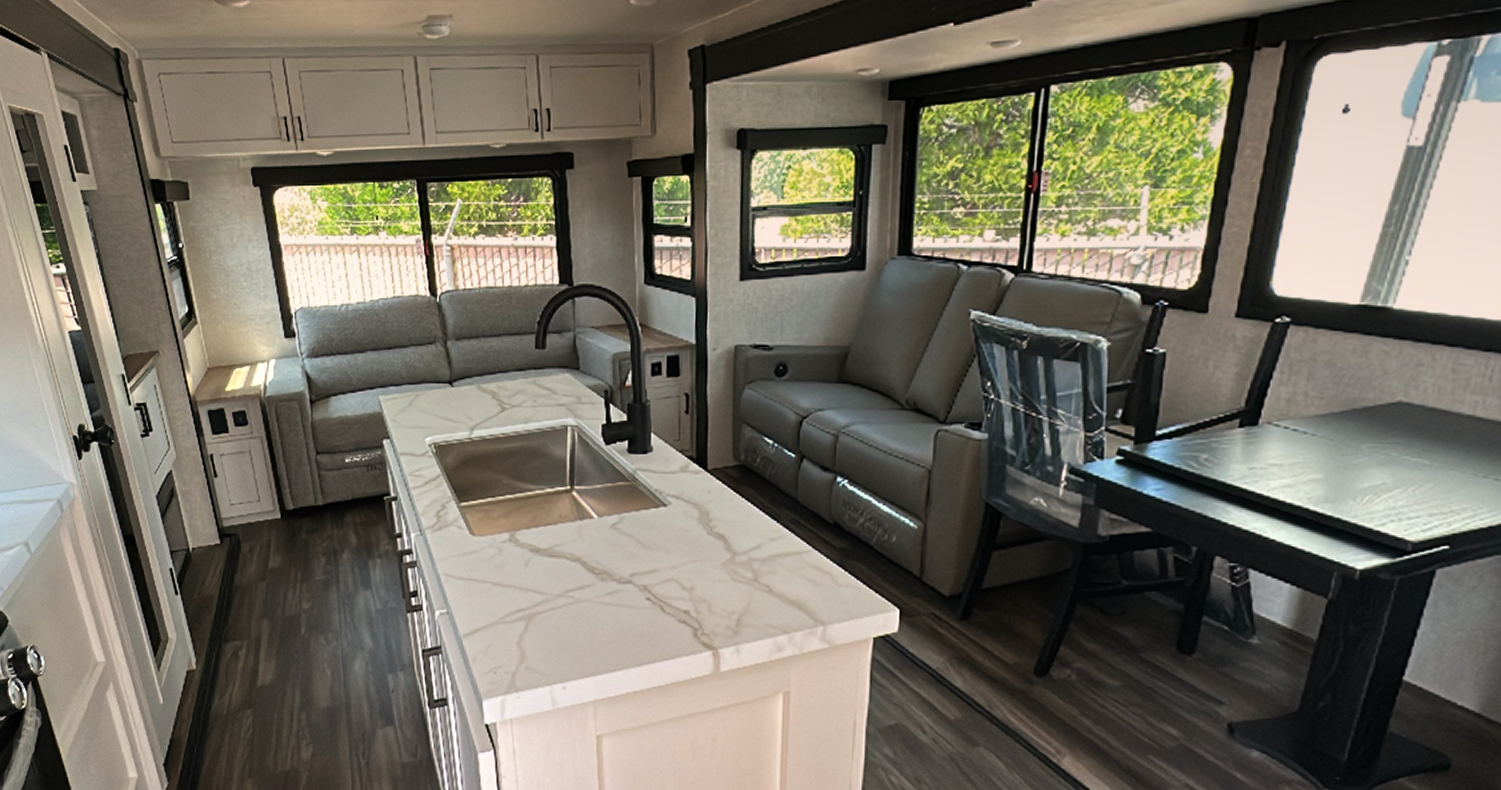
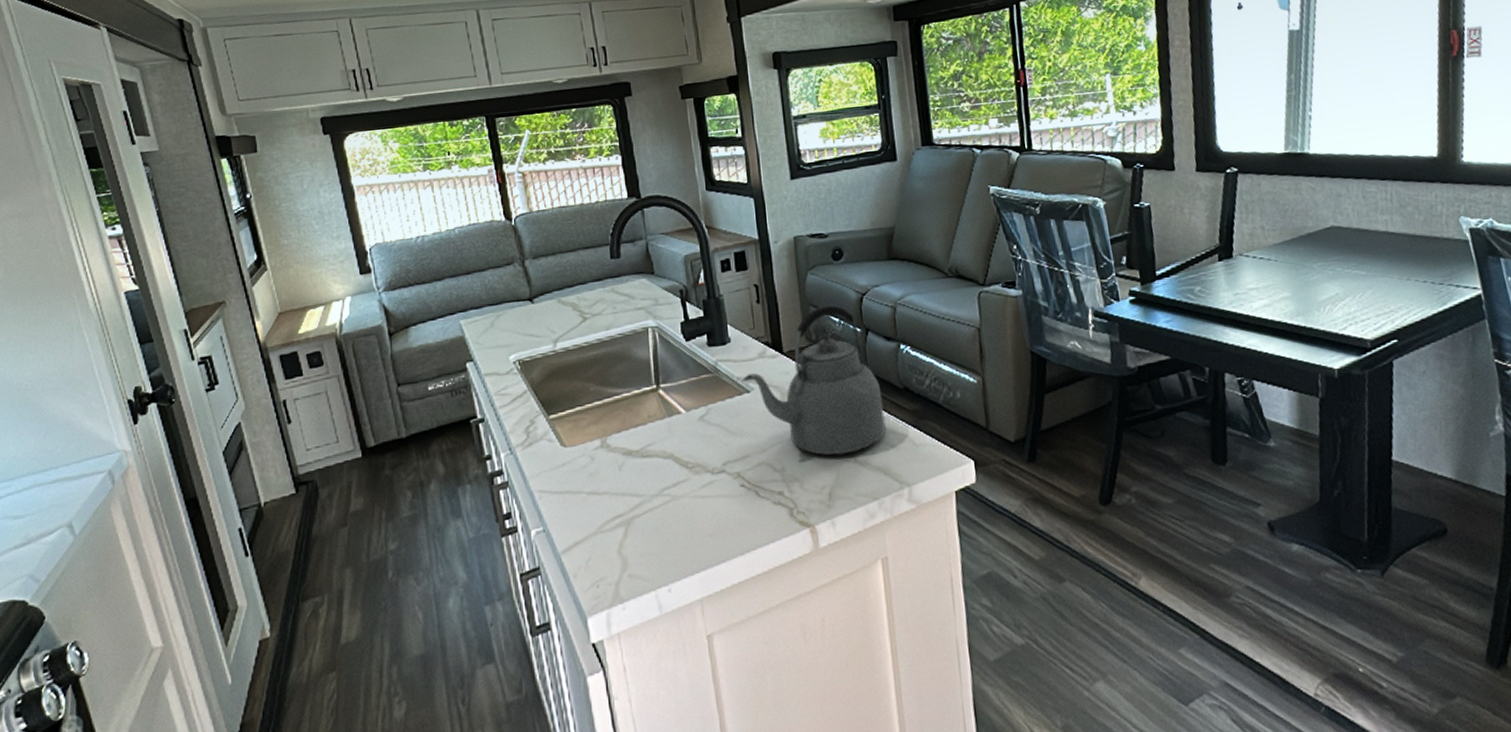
kettle: none [661,424,809,583] -> present [743,304,886,456]

